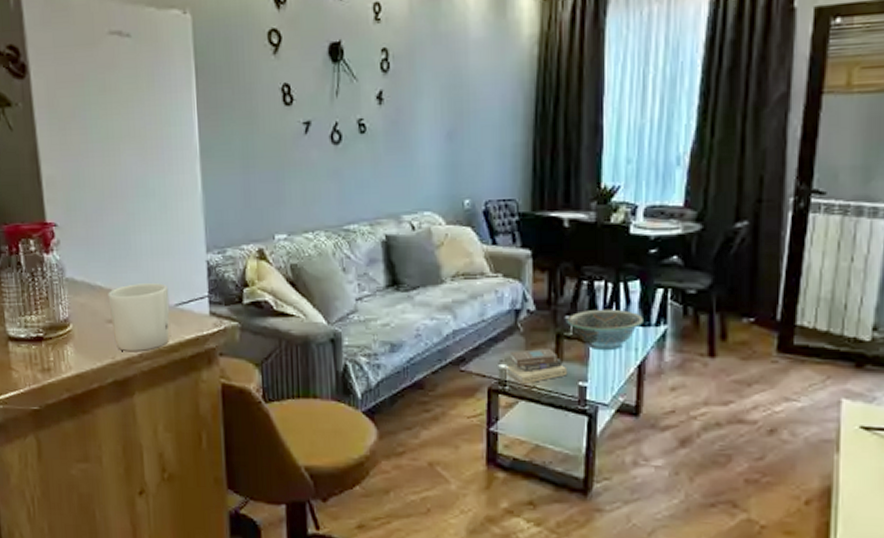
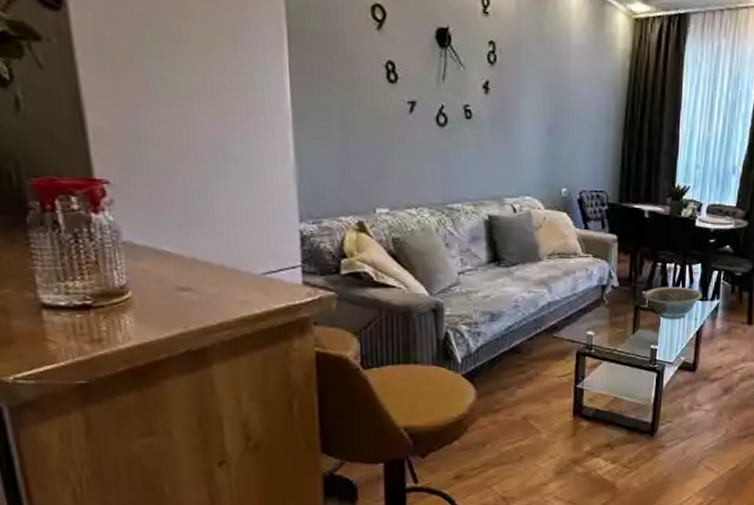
mug: present [108,283,171,352] -> none [178,250,257,321]
books: present [505,348,568,384] -> none [591,317,643,347]

